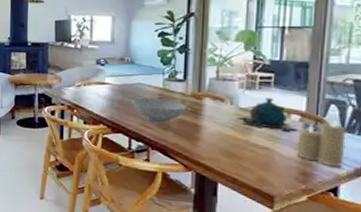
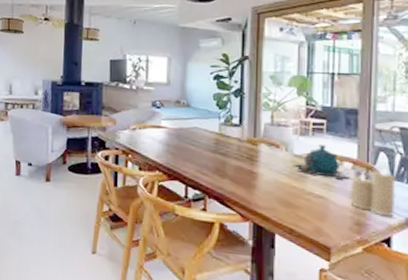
bowl: present [132,97,187,123] -> none [189,142,243,170]

